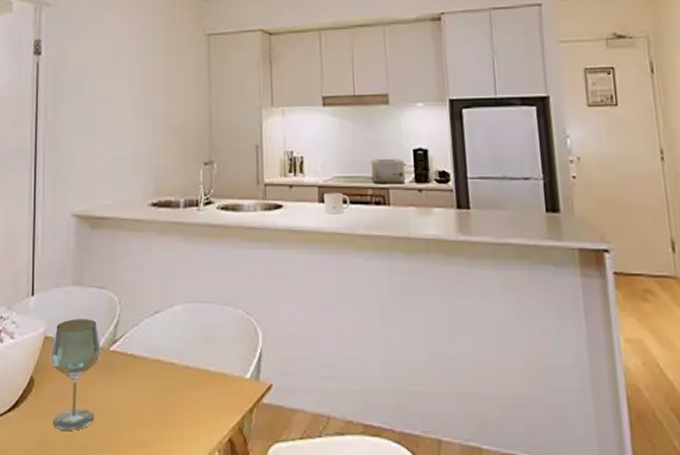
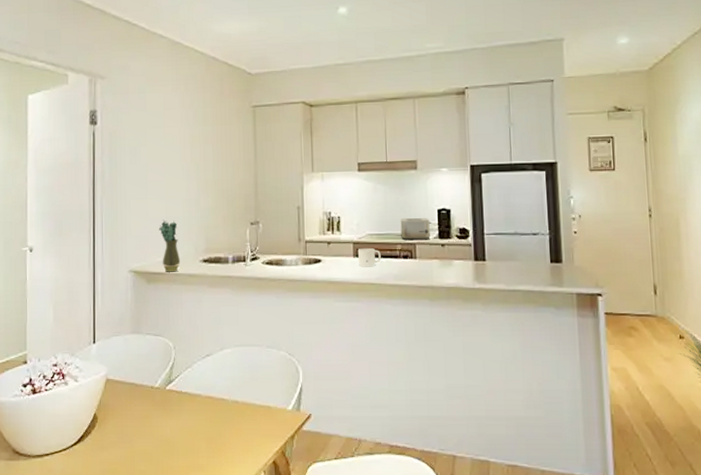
wine glass: present [50,319,101,432] -> none [112,363,158,460]
vase: none [104,158,128,217] -> present [158,219,181,272]

